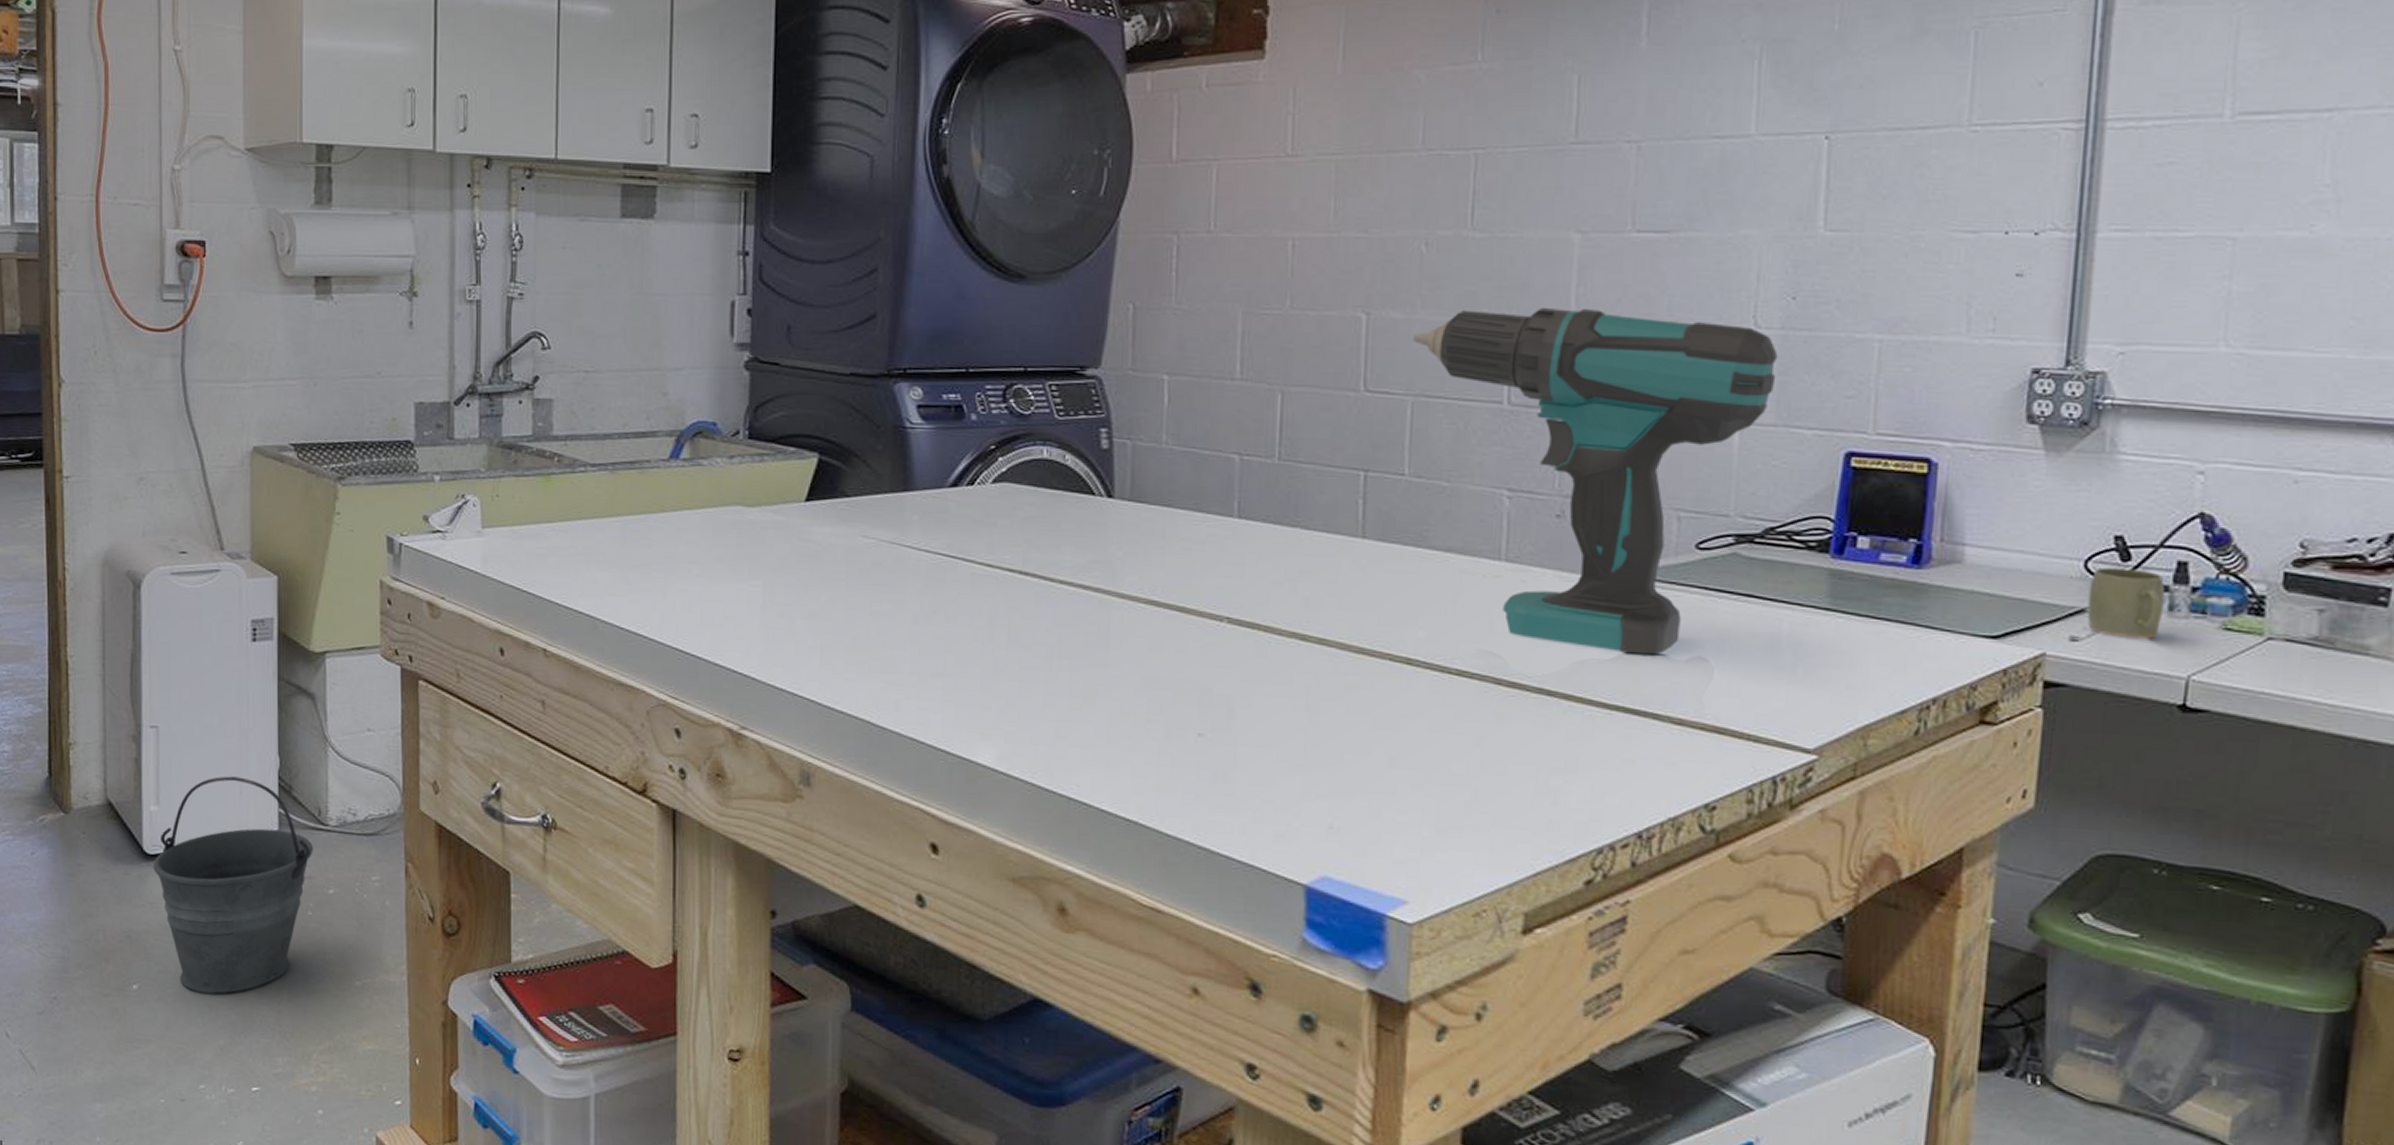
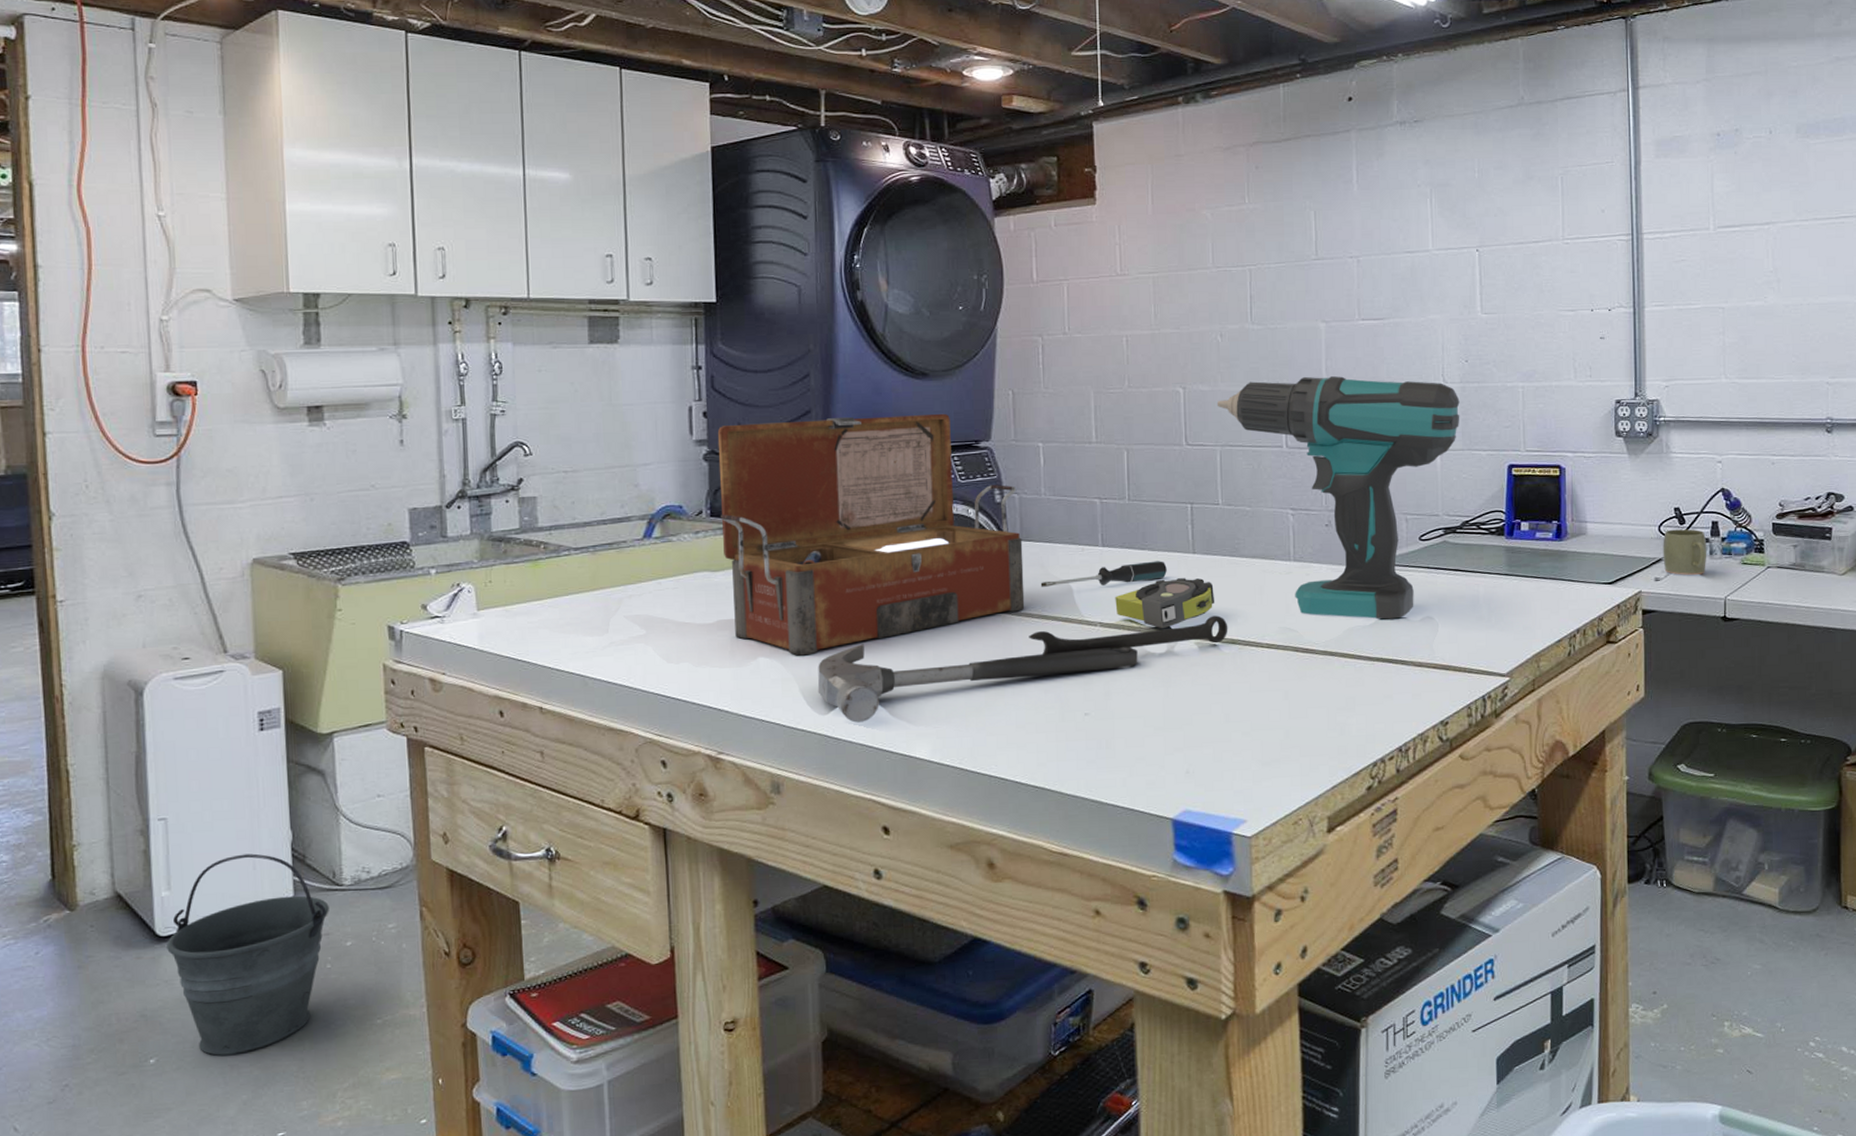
toolbox: none [761,326,1133,621] -> present [717,413,1025,656]
claw hammer: none [862,613,1276,711] -> present [817,644,1138,723]
wrench: none [1131,621,1404,662] -> present [1028,615,1228,655]
screwdriver: none [1152,543,1324,570] -> present [1040,561,1167,587]
tape measure: none [1250,568,1389,635] -> present [1115,578,1215,629]

